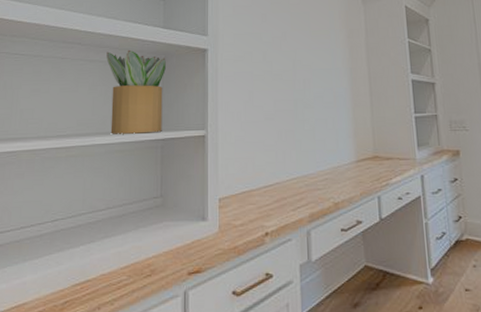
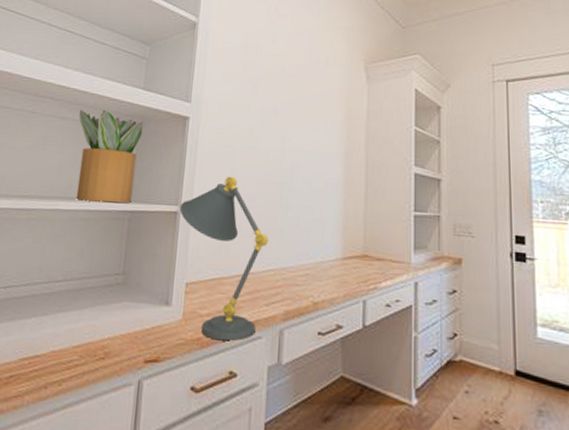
desk lamp: none [207,98,289,247] -> present [179,176,269,342]

